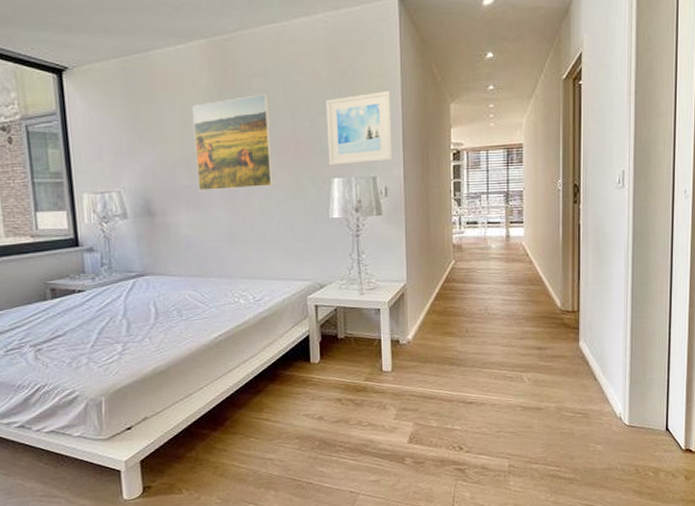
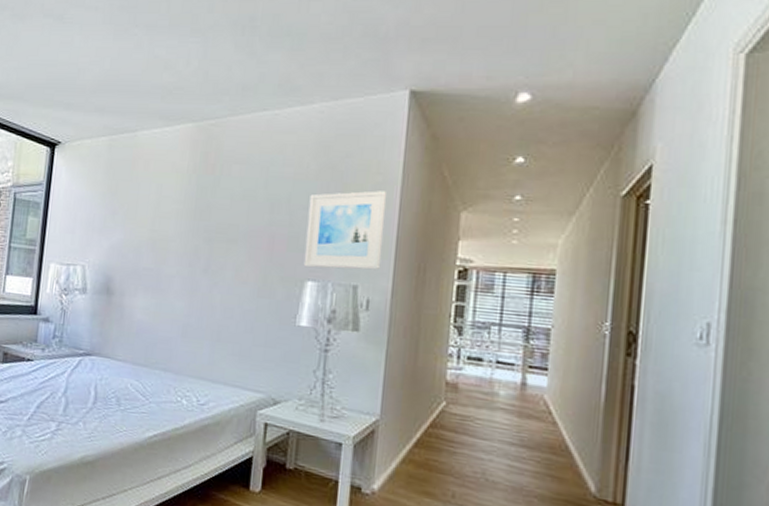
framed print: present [192,94,274,192] -> none [160,182,248,281]

